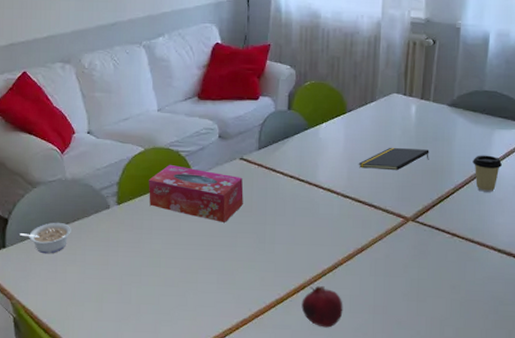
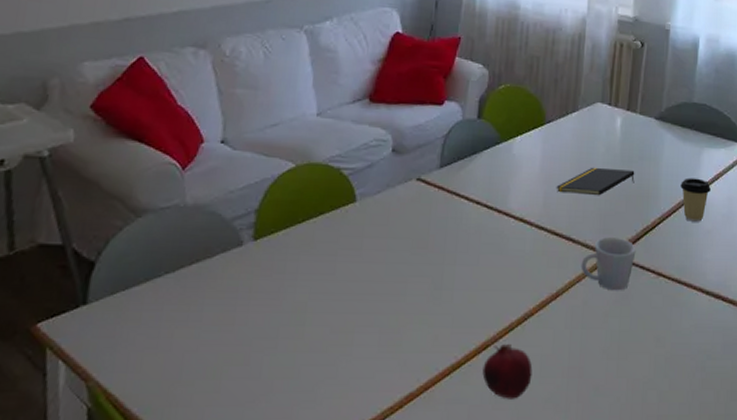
legume: present [20,222,71,254] -> none [110,265,186,312]
tissue box: present [148,165,244,222] -> none [297,187,419,263]
mug: none [382,204,432,248] -> present [581,237,636,291]

